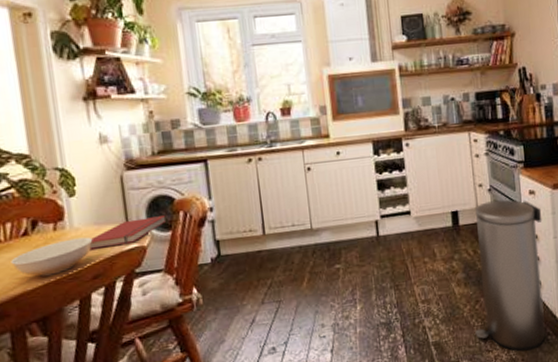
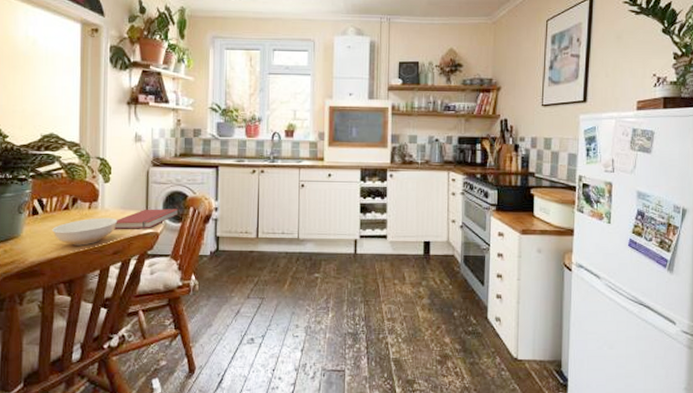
pedal bin: present [475,199,546,351] -> none [433,237,508,382]

